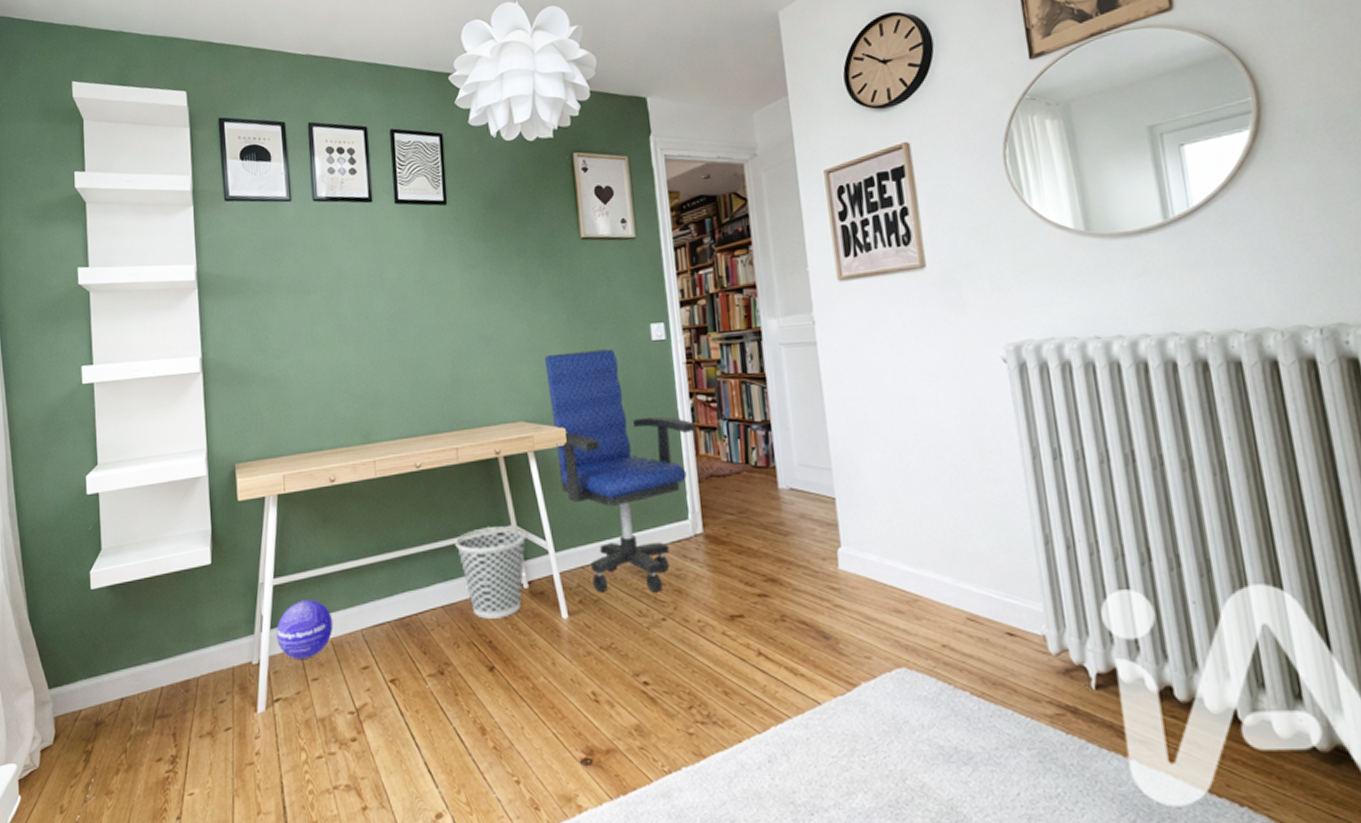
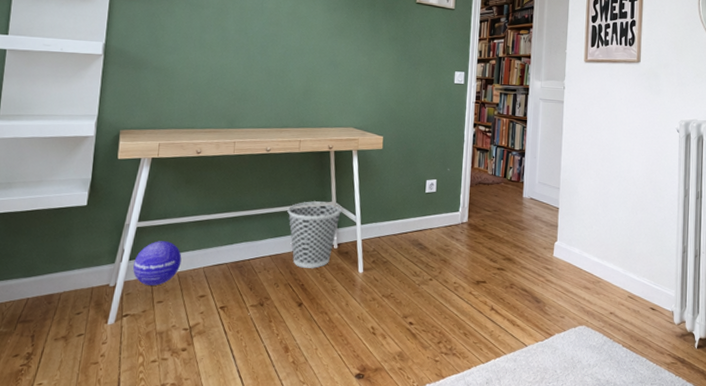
office chair: present [544,349,695,593] -> none [373,83,474,260]

